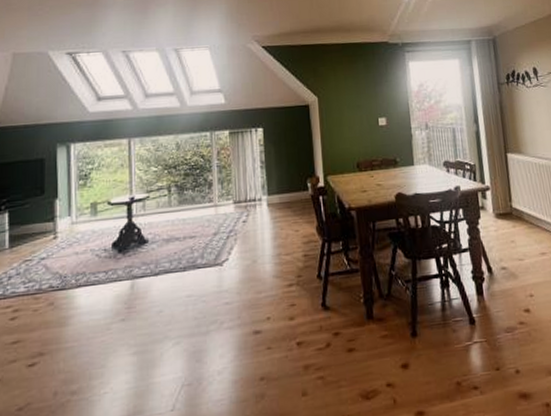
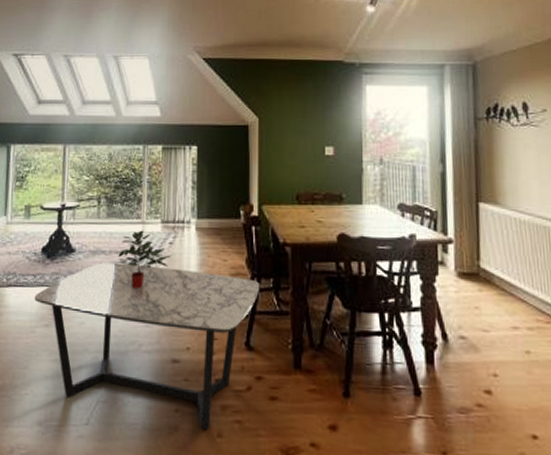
coffee table: none [107,244,331,392] -> present [34,262,260,430]
potted plant: none [192,213,245,270] -> present [118,230,171,289]

